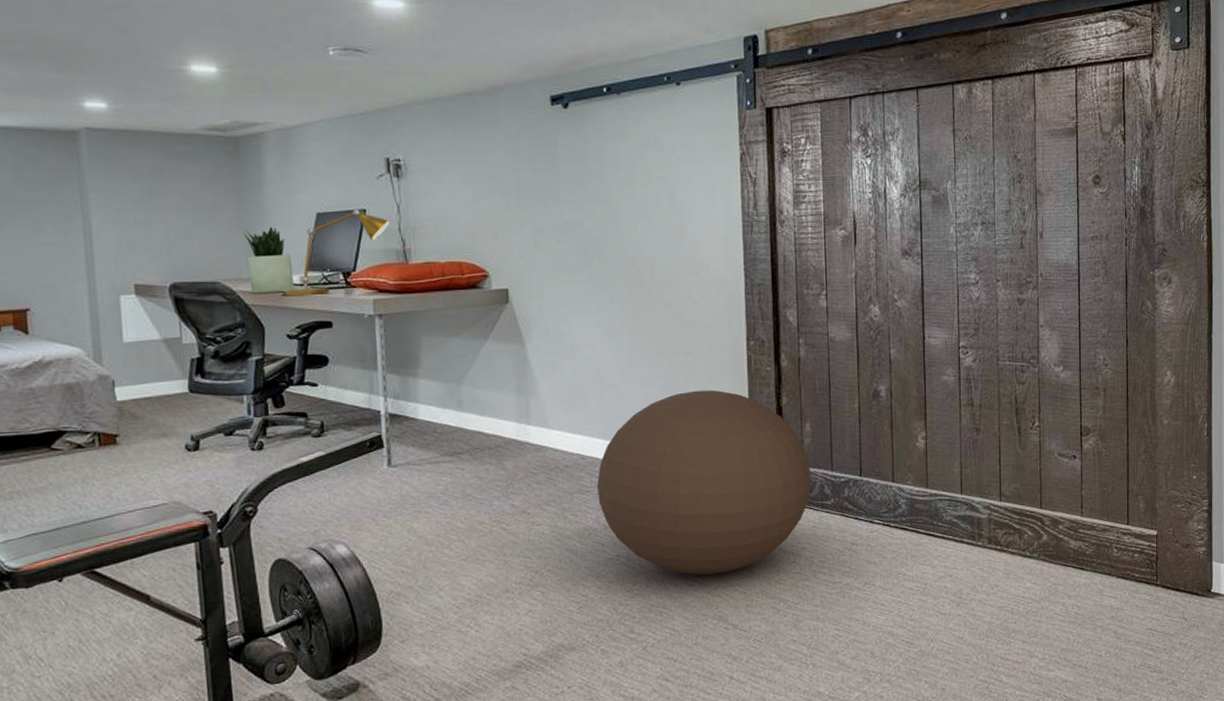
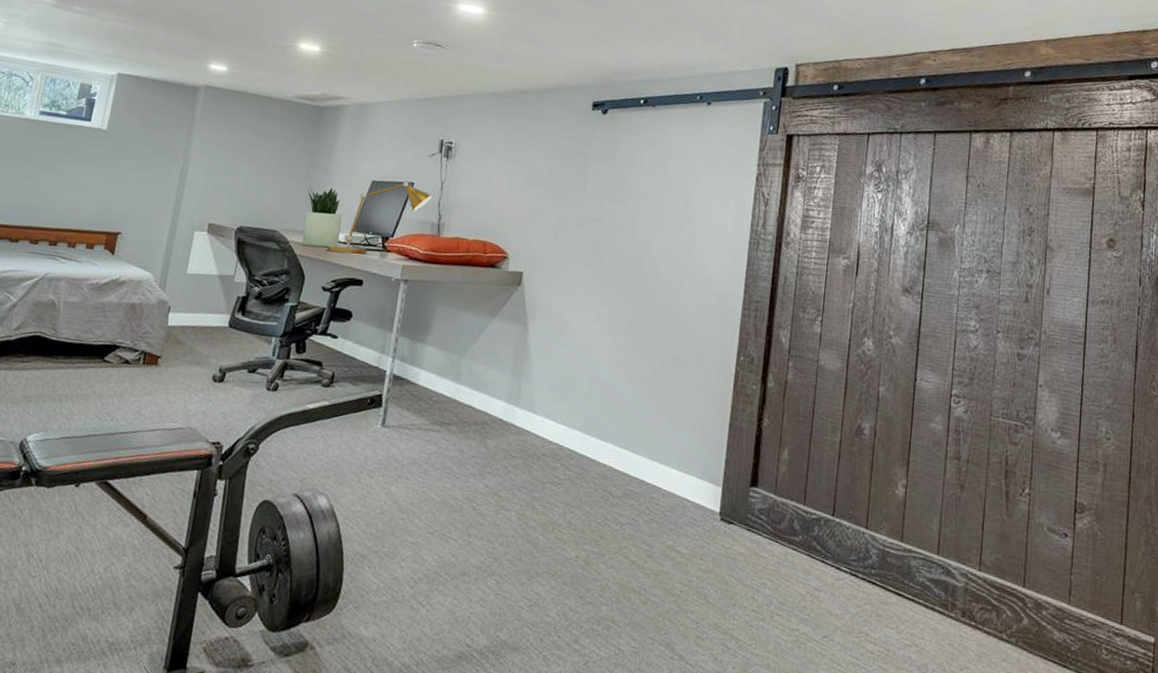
exercise ball: present [597,390,811,575] -> none [568,397,783,596]

